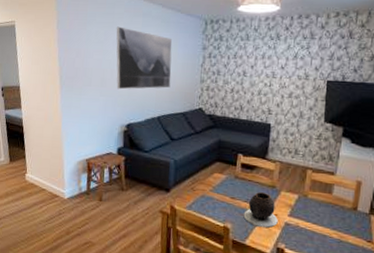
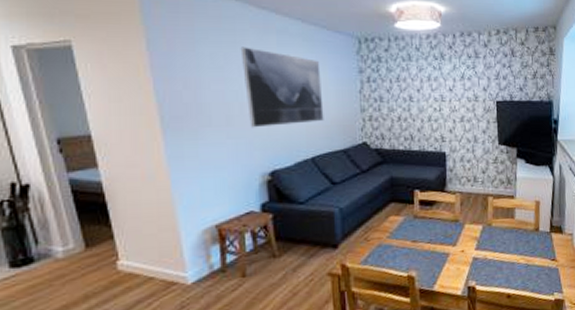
vase: present [243,192,278,228] -> none [428,229,466,268]

